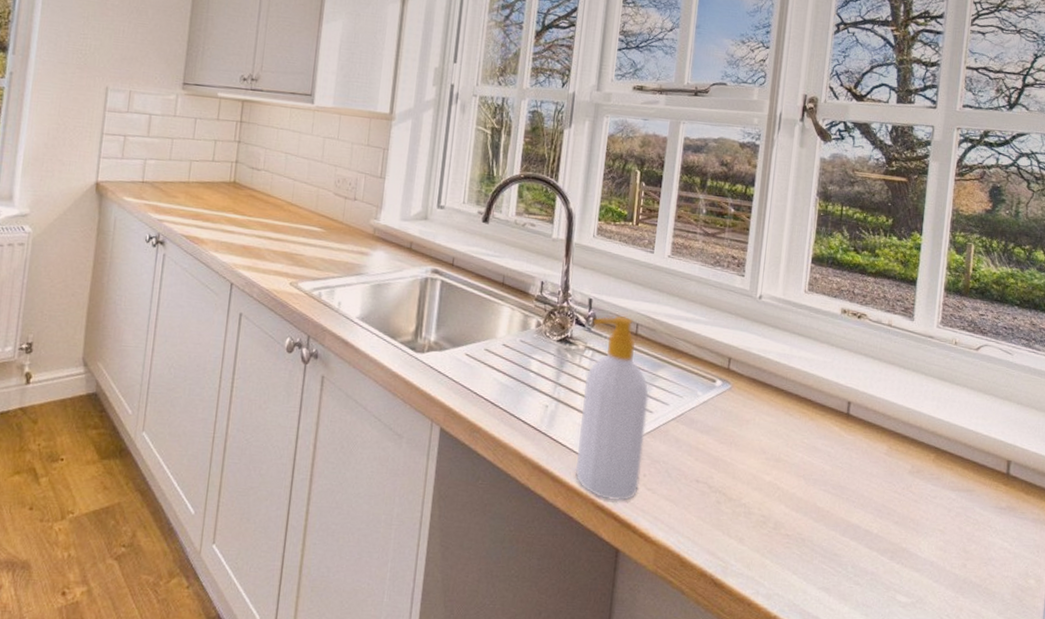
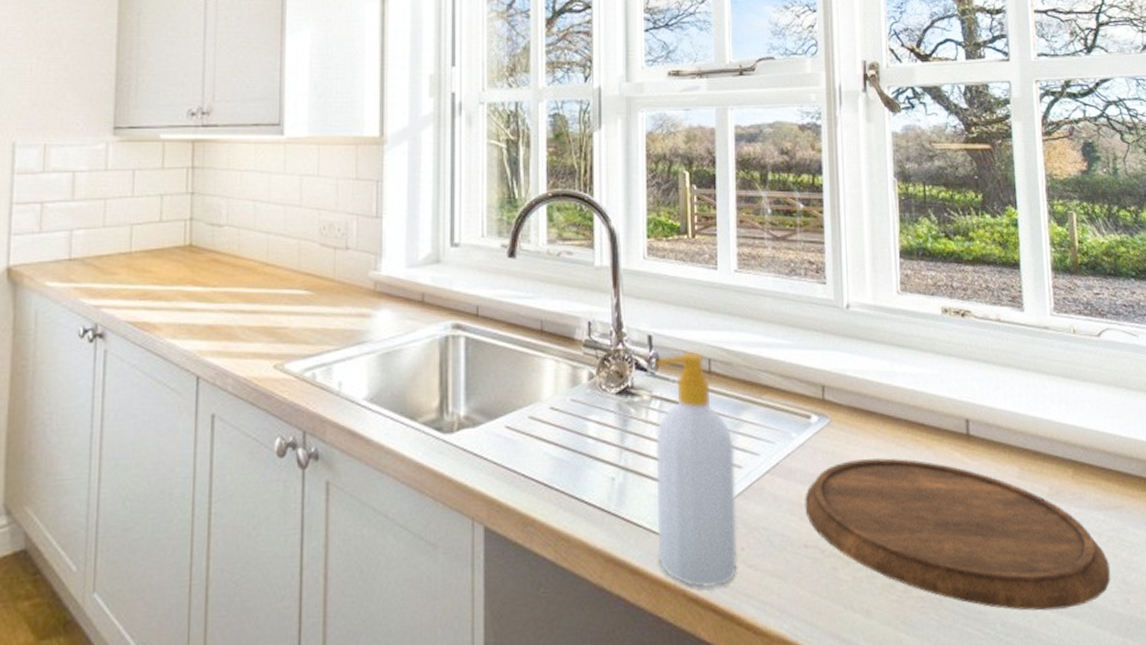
cutting board: none [701,420,954,563] -> present [805,458,1110,611]

